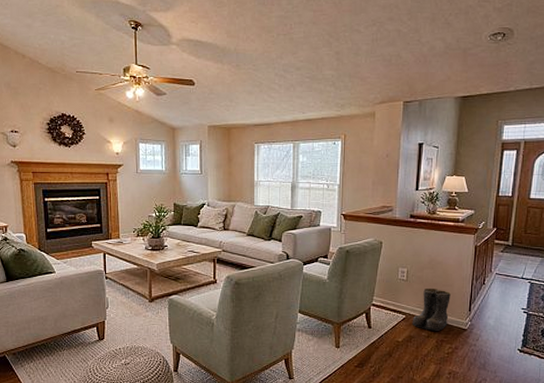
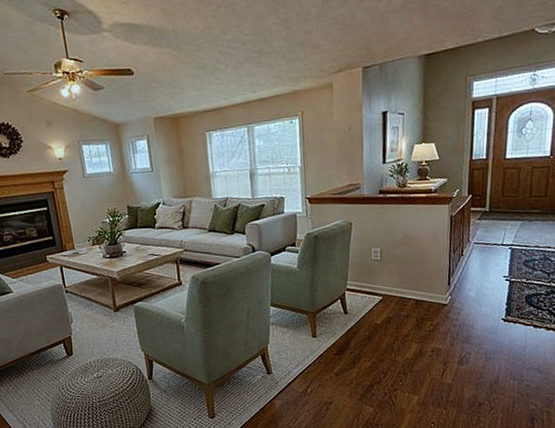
boots: present [412,288,451,331] -> none [389,265,428,310]

